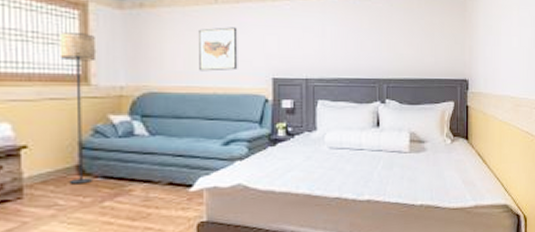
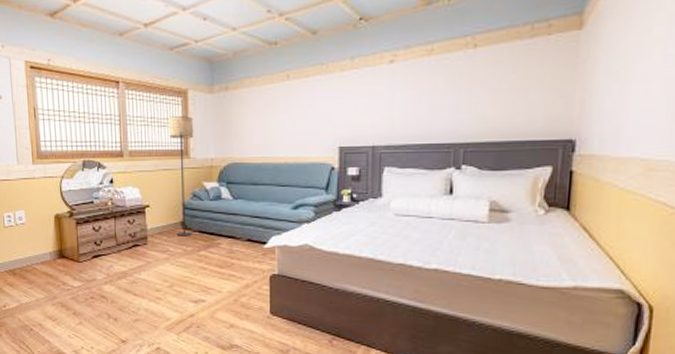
wall art: present [199,27,238,72] -> none [273,101,307,143]

